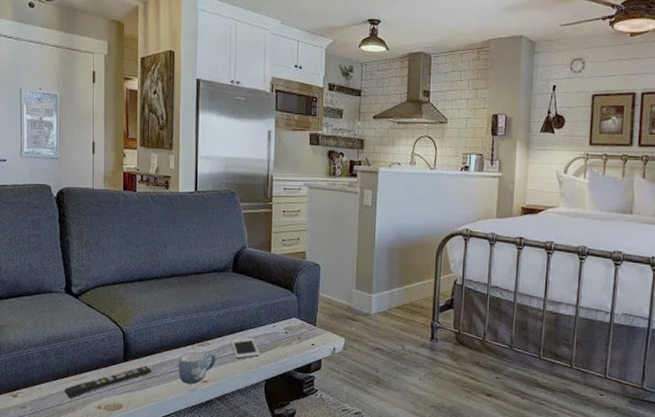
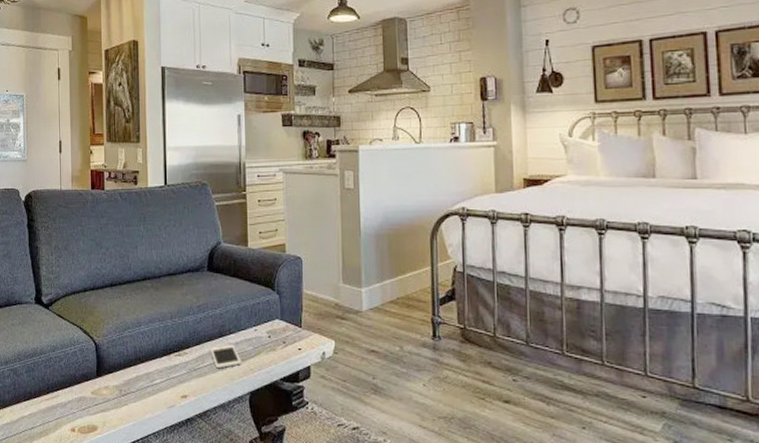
remote control: present [63,365,152,398] -> none [35,380,127,421]
mug: present [178,352,216,384] -> none [154,362,195,400]

